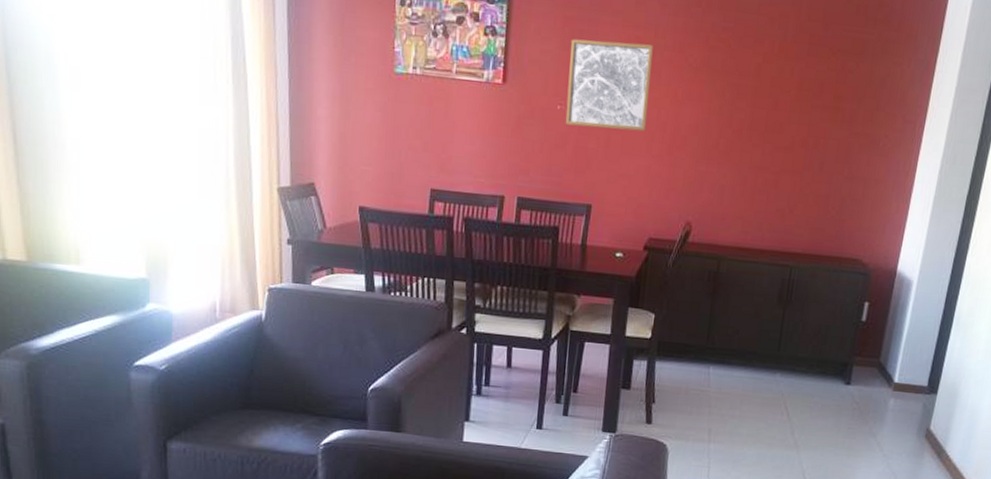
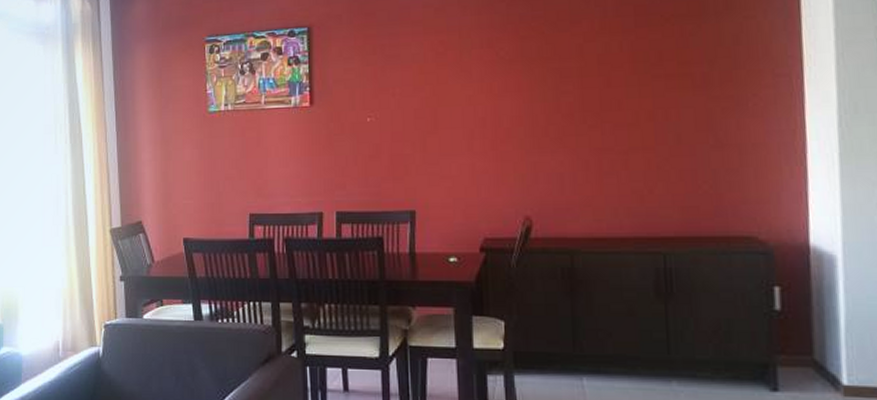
wall art: present [565,38,653,132] -> none [373,46,464,135]

